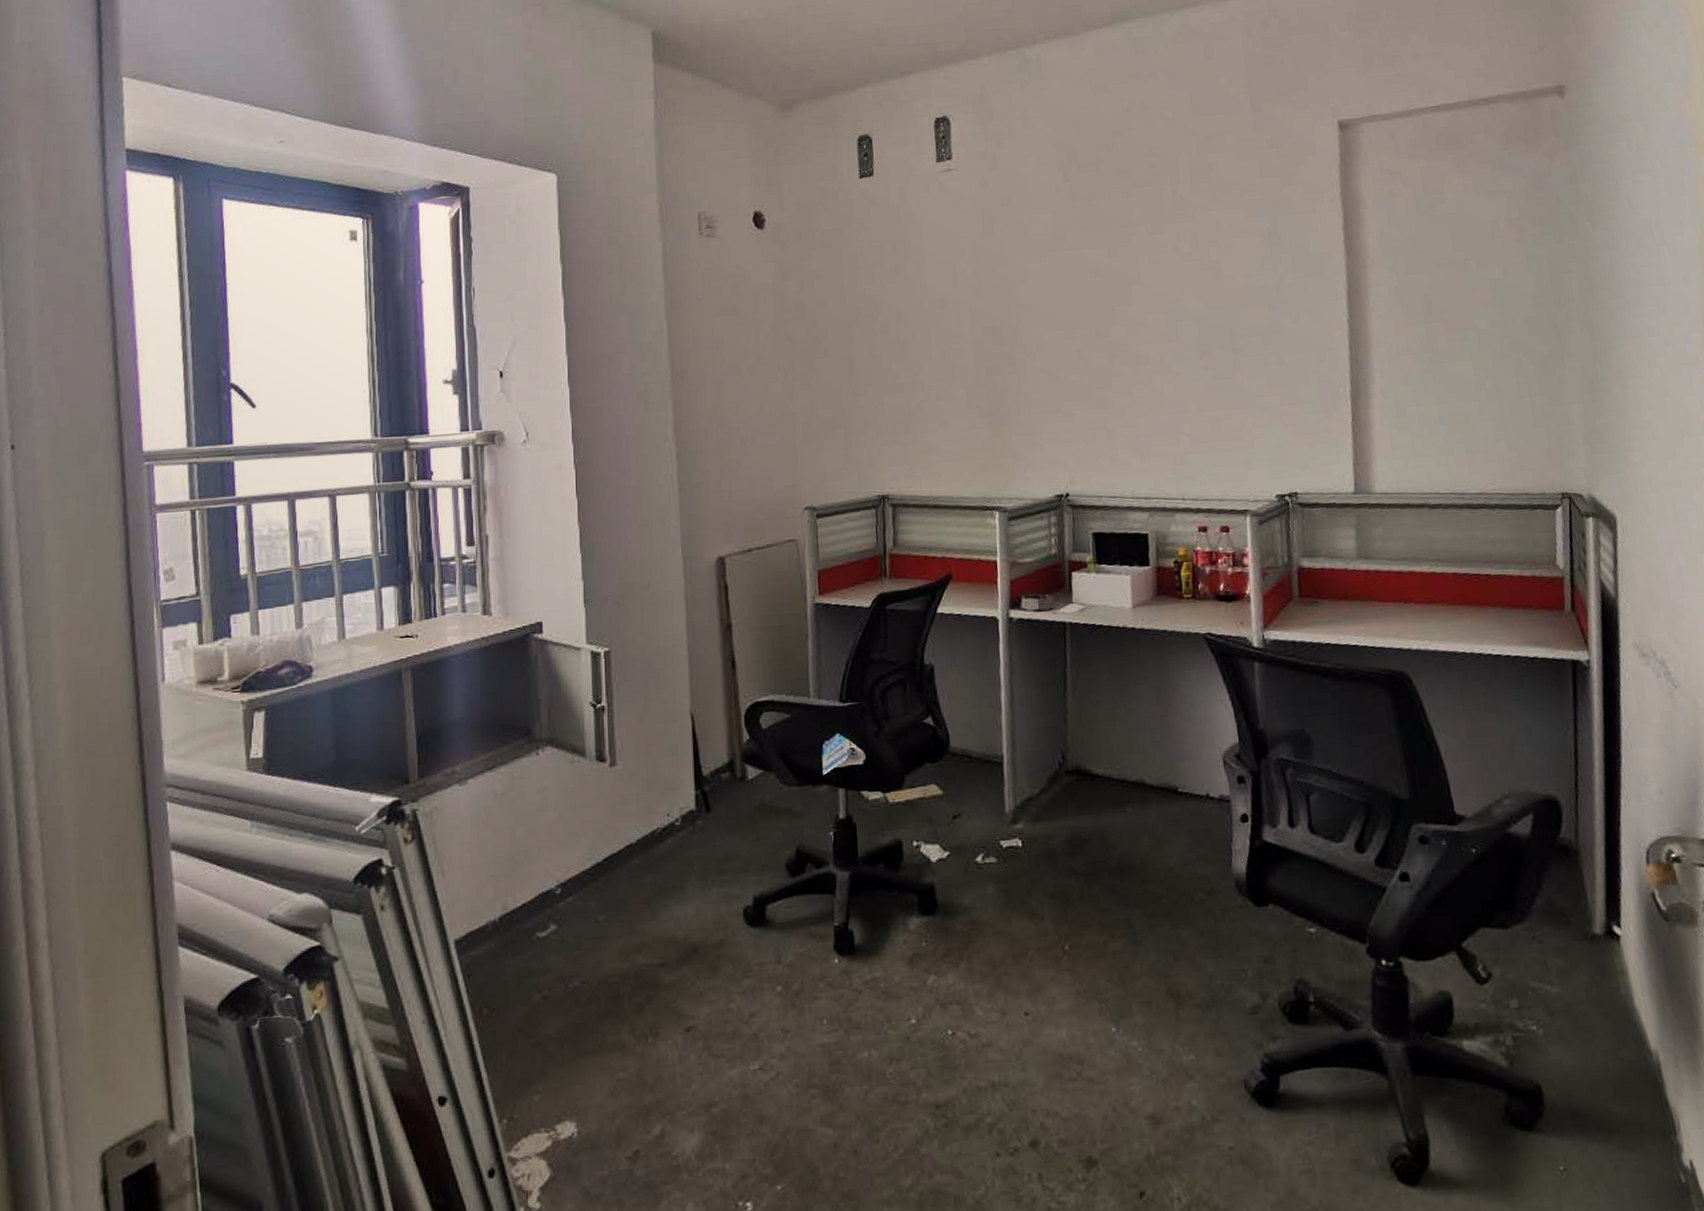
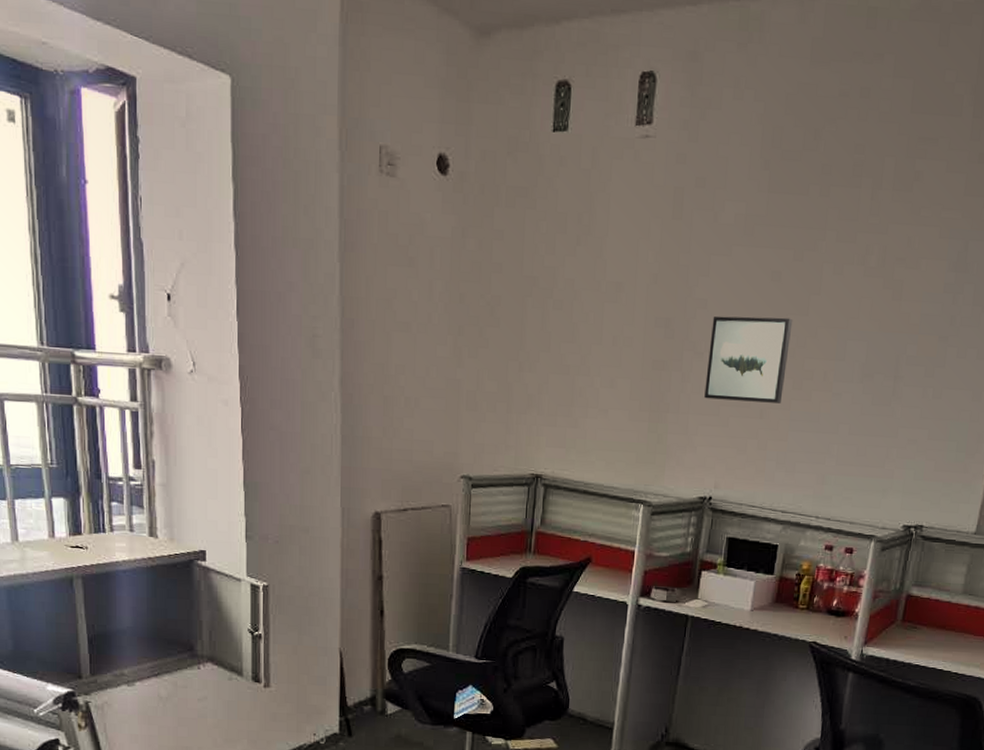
wall art: none [1039,309,1123,397] -> present [704,316,793,403]

